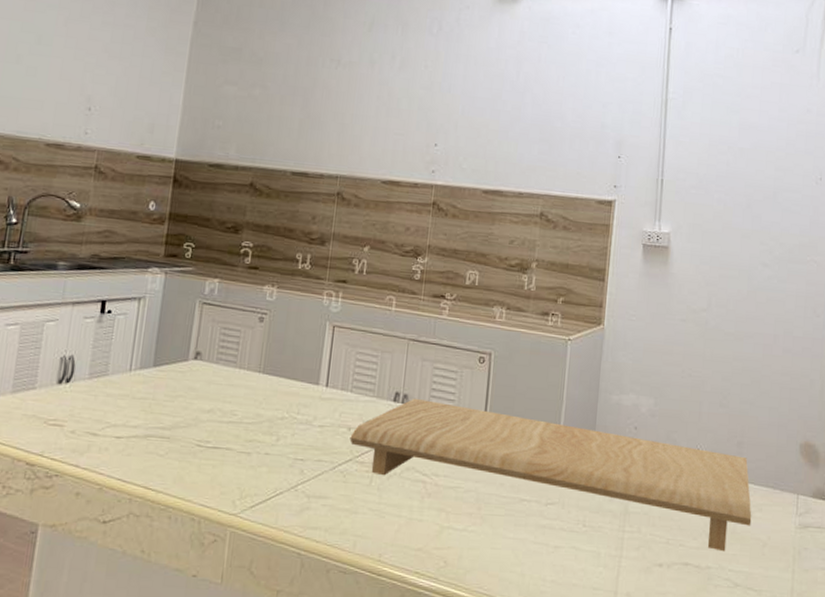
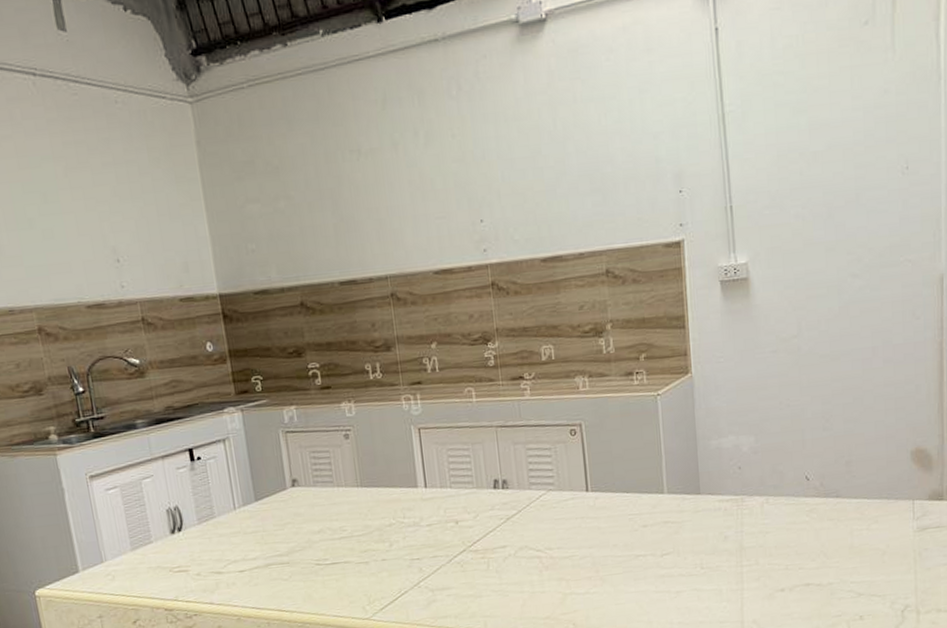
cutting board: present [349,398,752,552] -> none [459,474,869,567]

